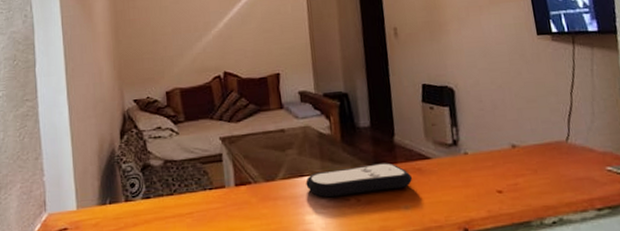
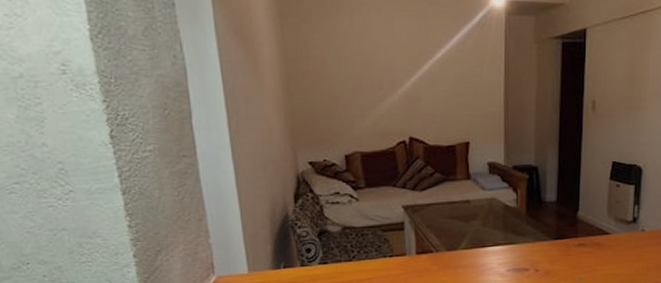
remote control: present [305,162,412,198] -> none [487,236,589,268]

